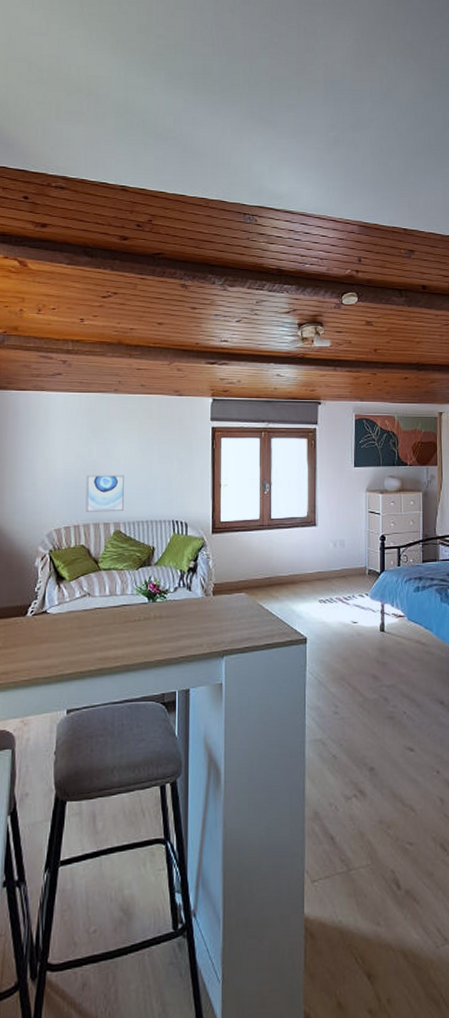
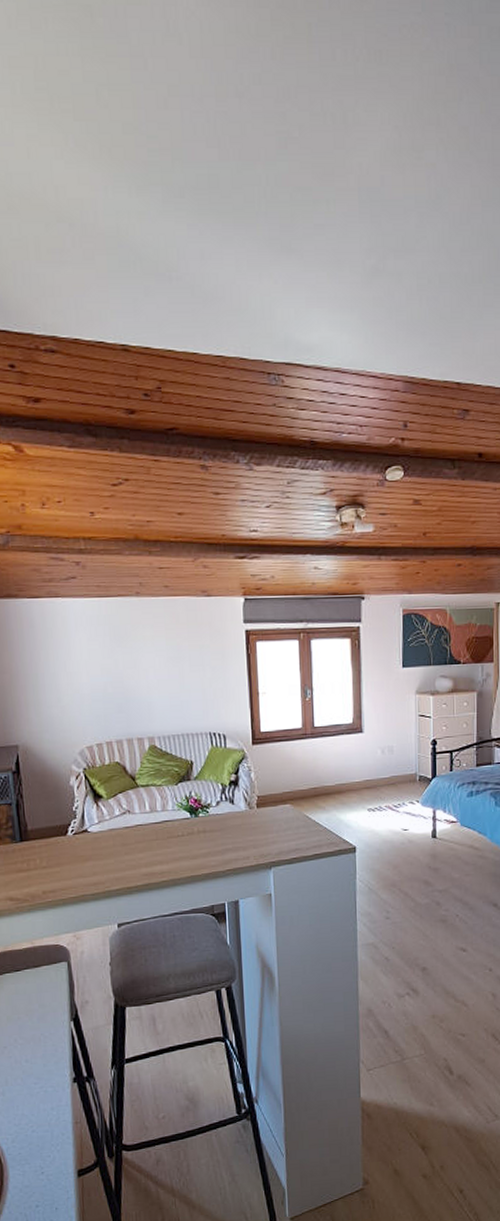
wall art: present [86,475,124,512] -> none [114,686,157,728]

